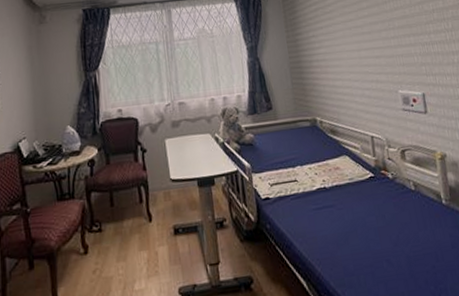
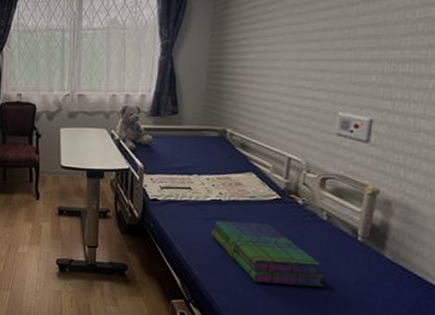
stack of books: none [323,203,430,267] -> present [211,221,325,287]

